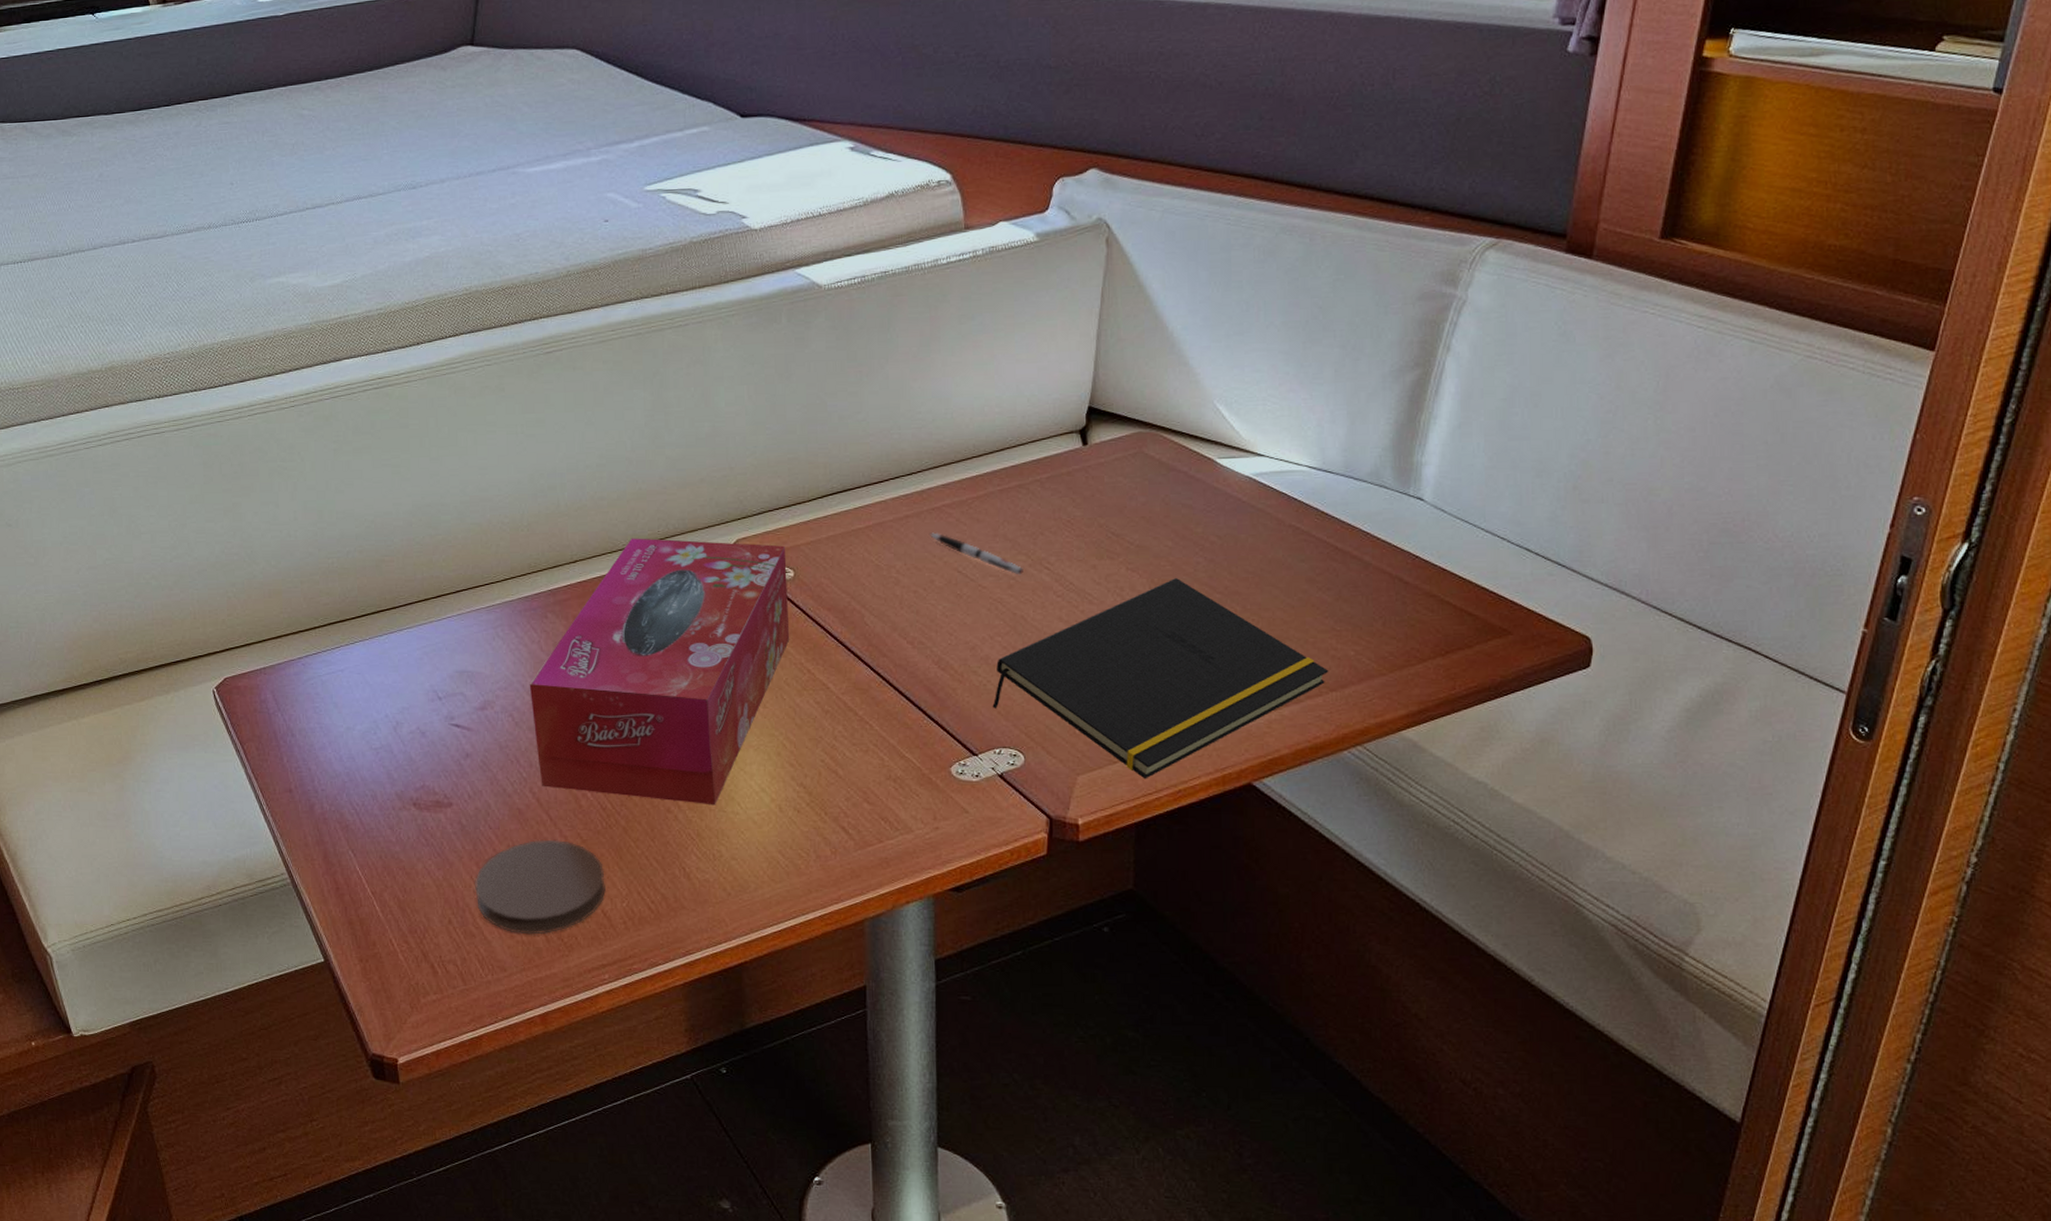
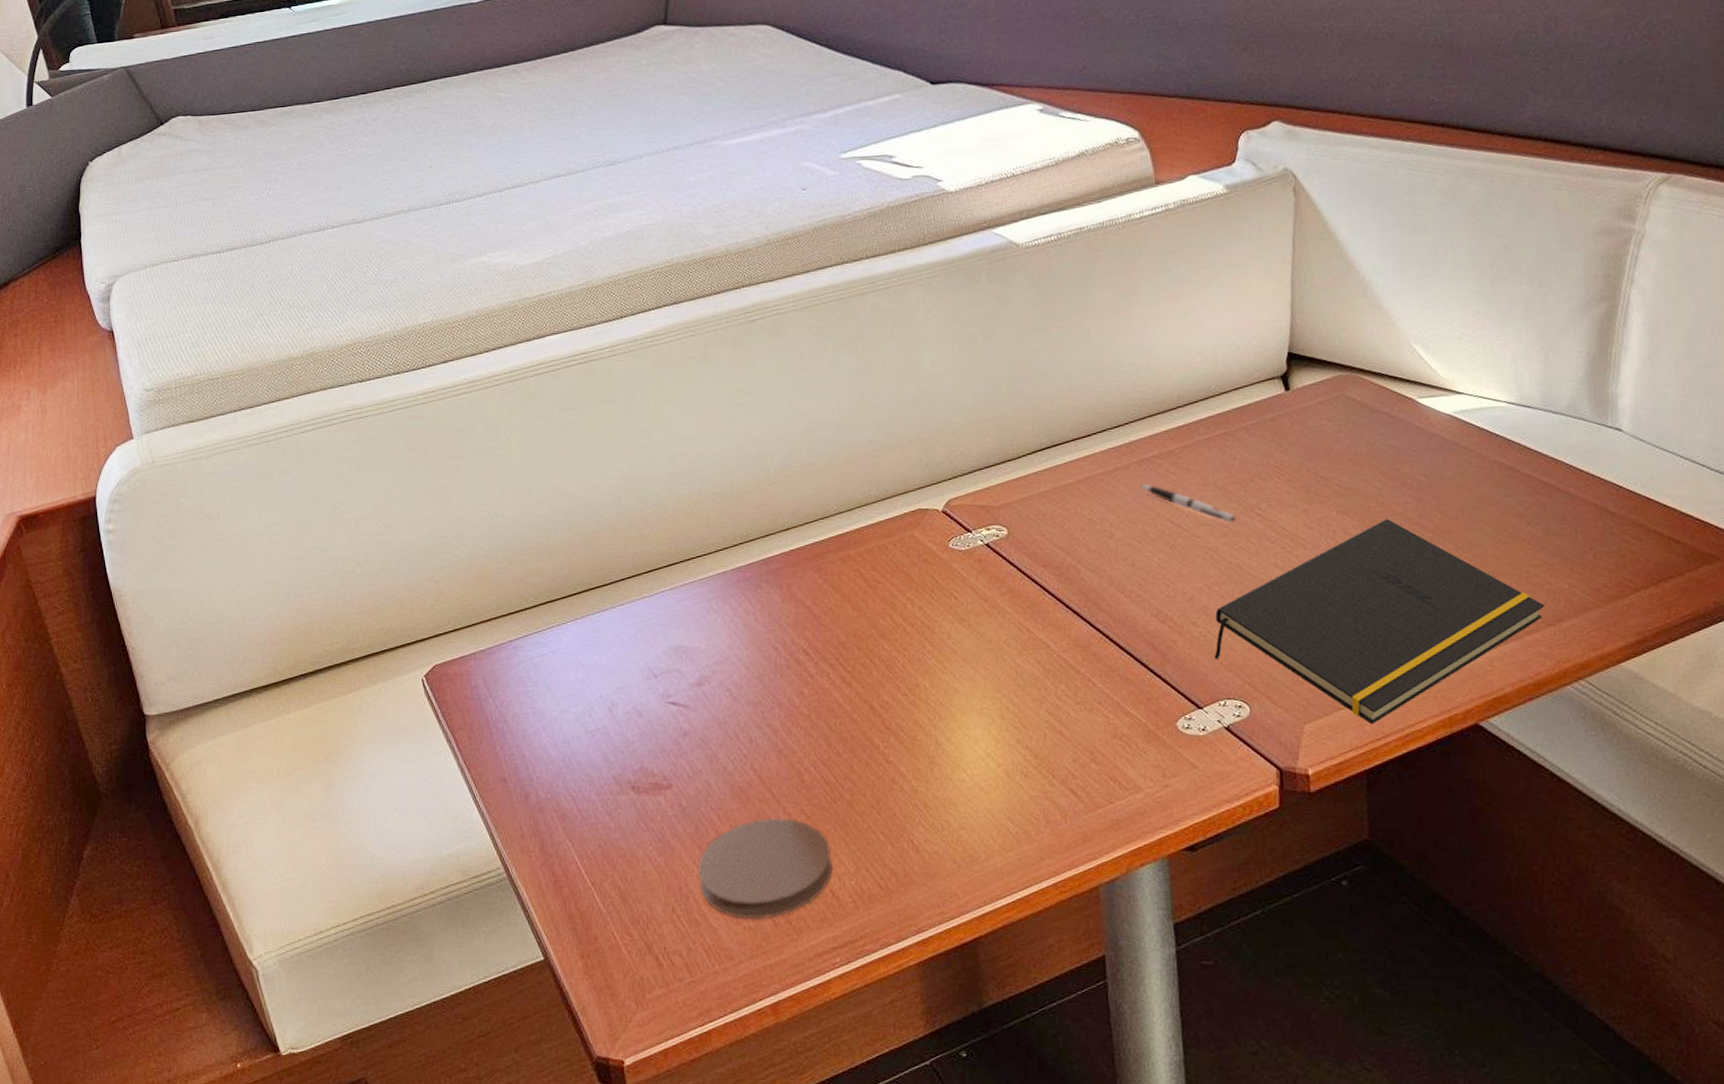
tissue box: present [529,538,790,805] -> none [746,502,1007,774]

